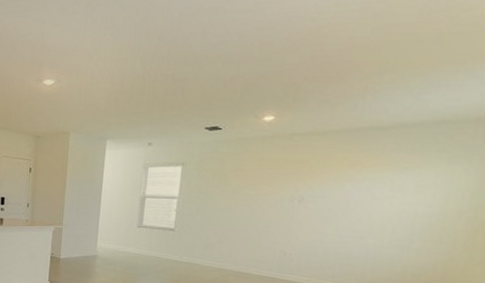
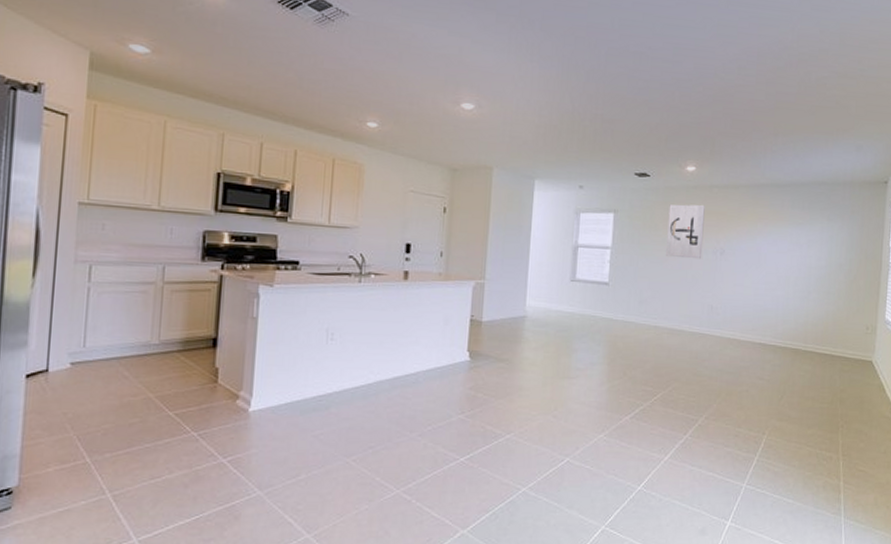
wall art: none [236,153,284,207] -> present [666,204,705,260]

